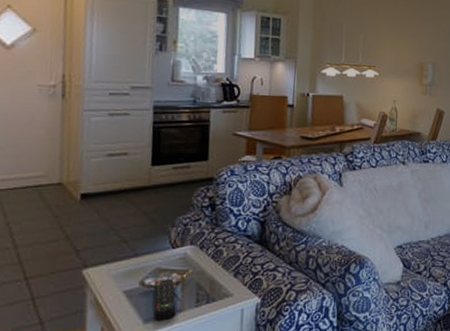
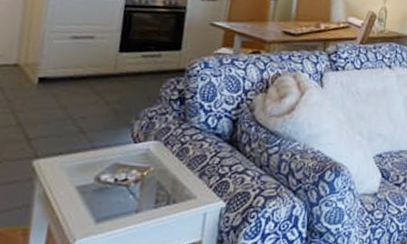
remote control: present [153,279,176,321] -> none [107,175,133,222]

